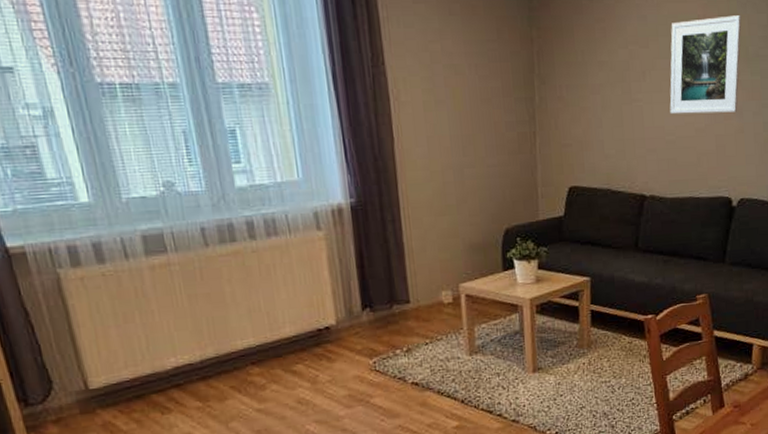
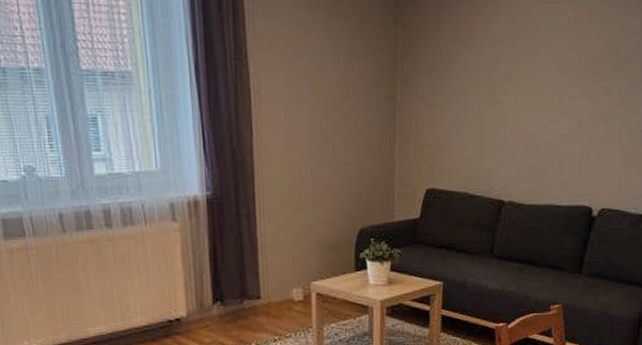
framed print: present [669,15,742,115] -> none [534,19,613,119]

